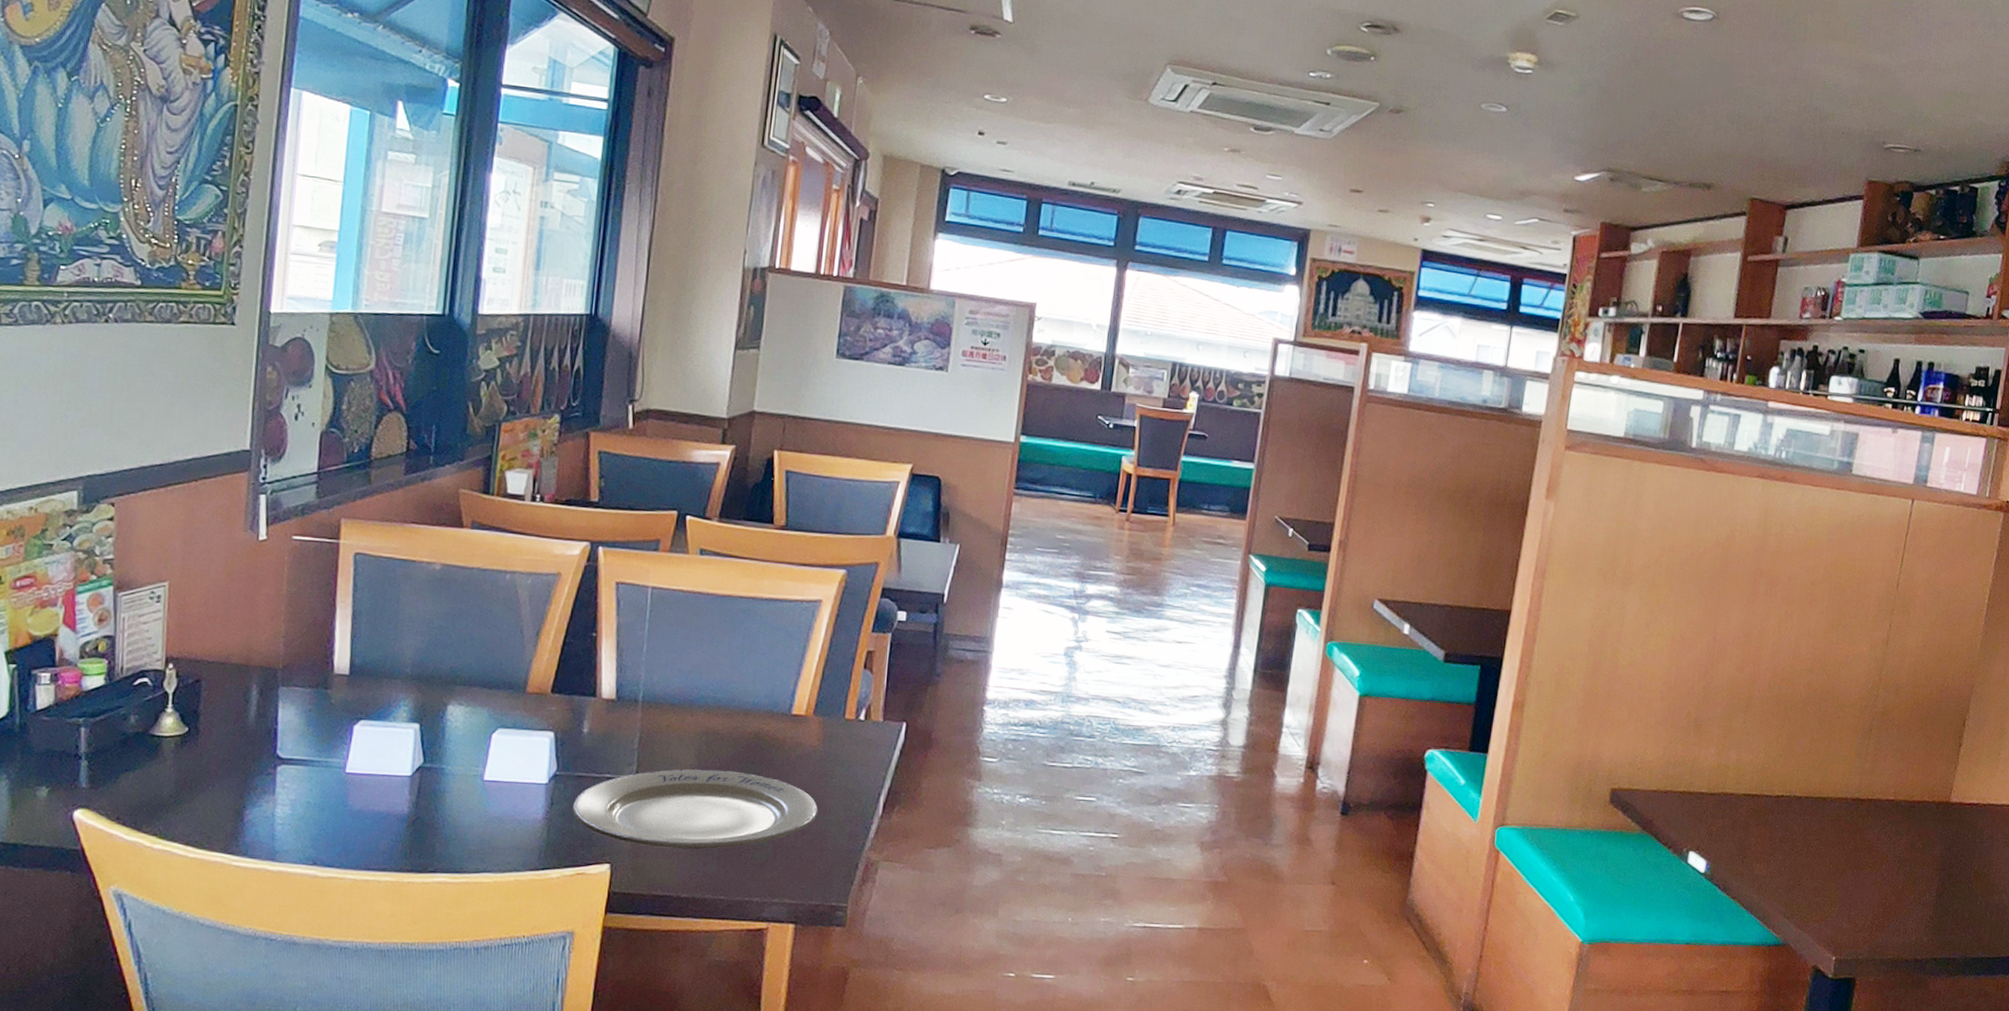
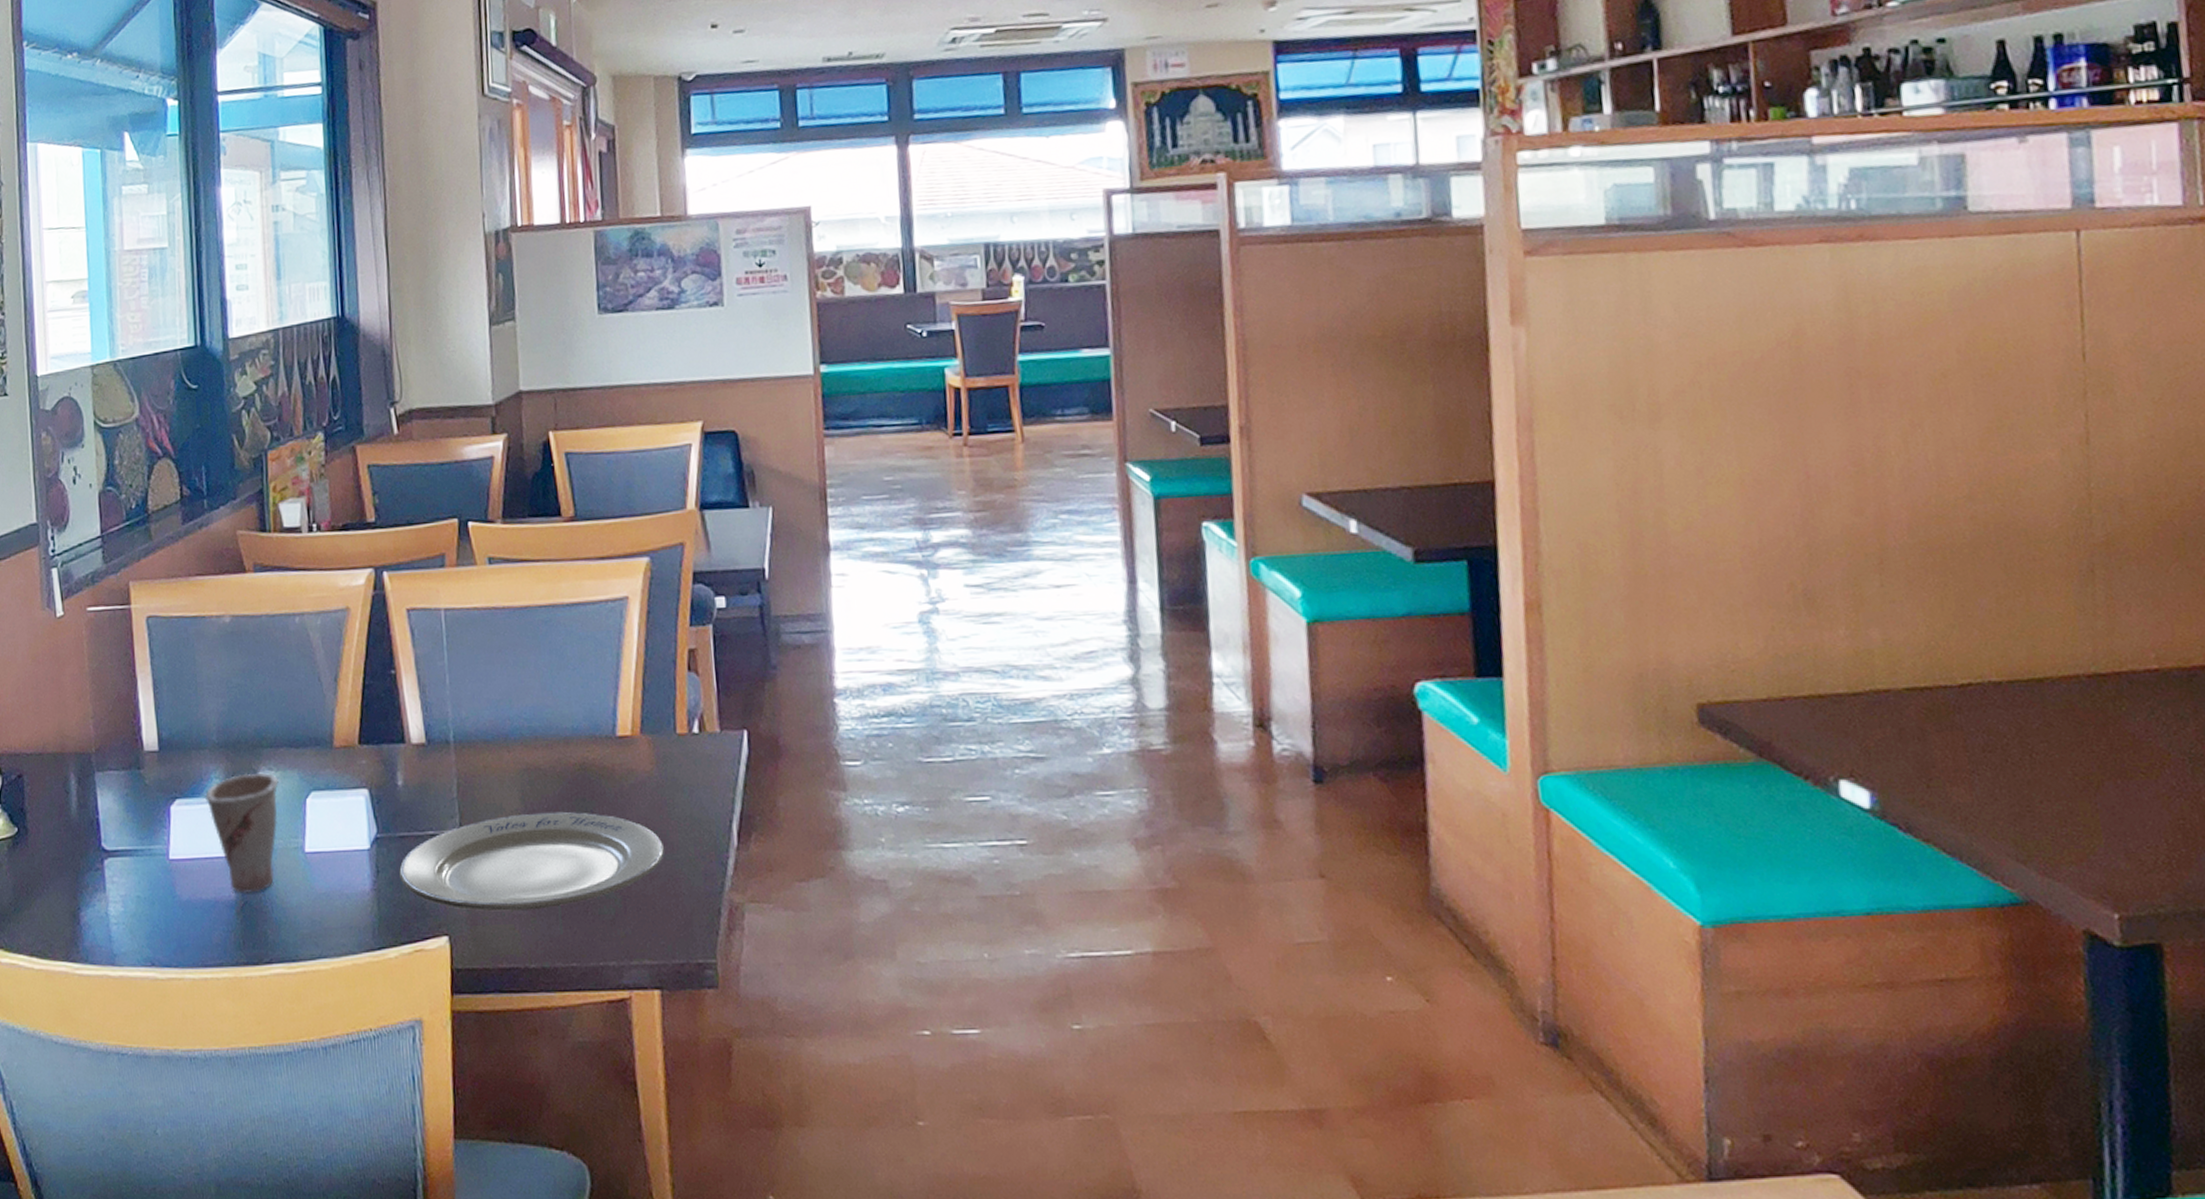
cup: none [391,705,467,810] -> present [205,772,279,893]

